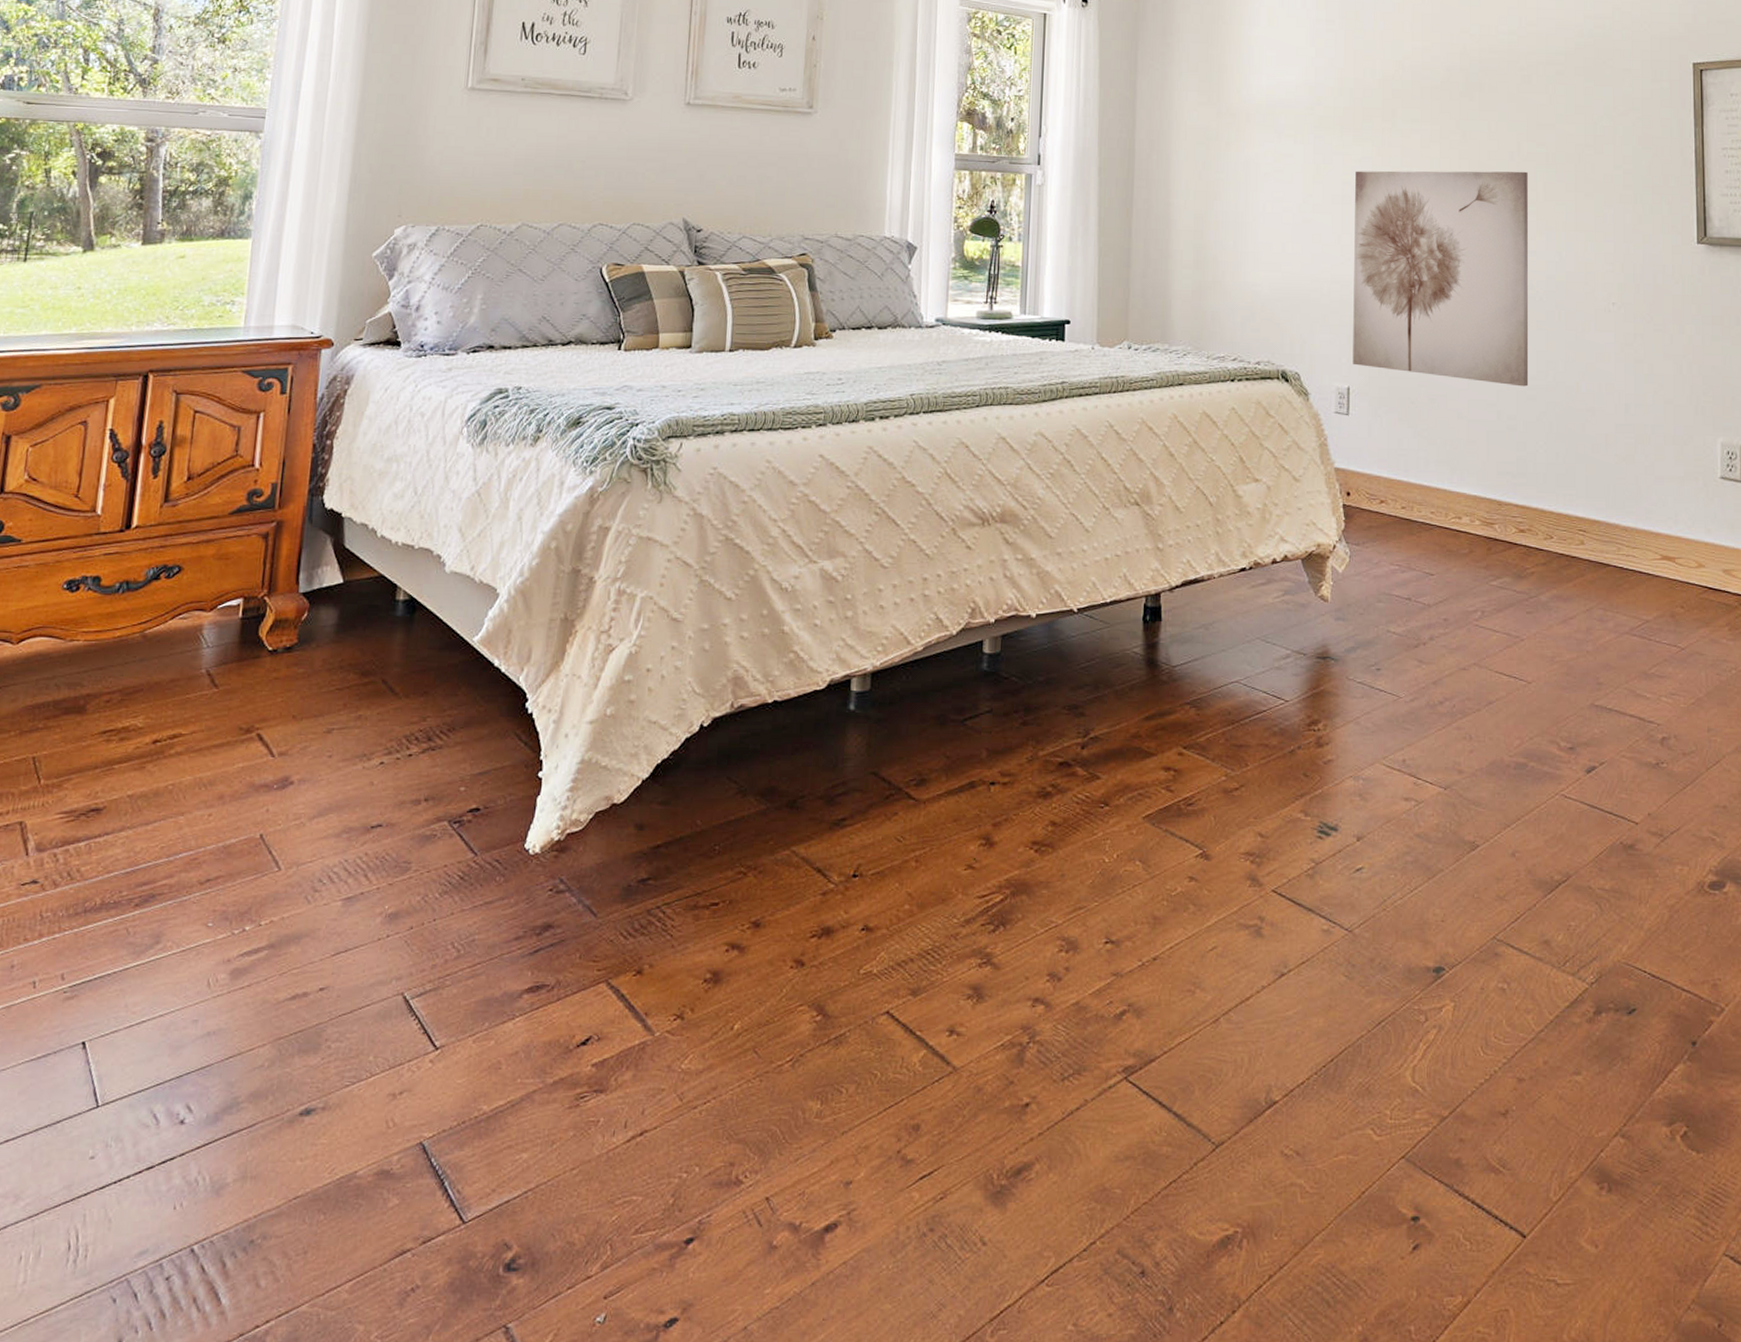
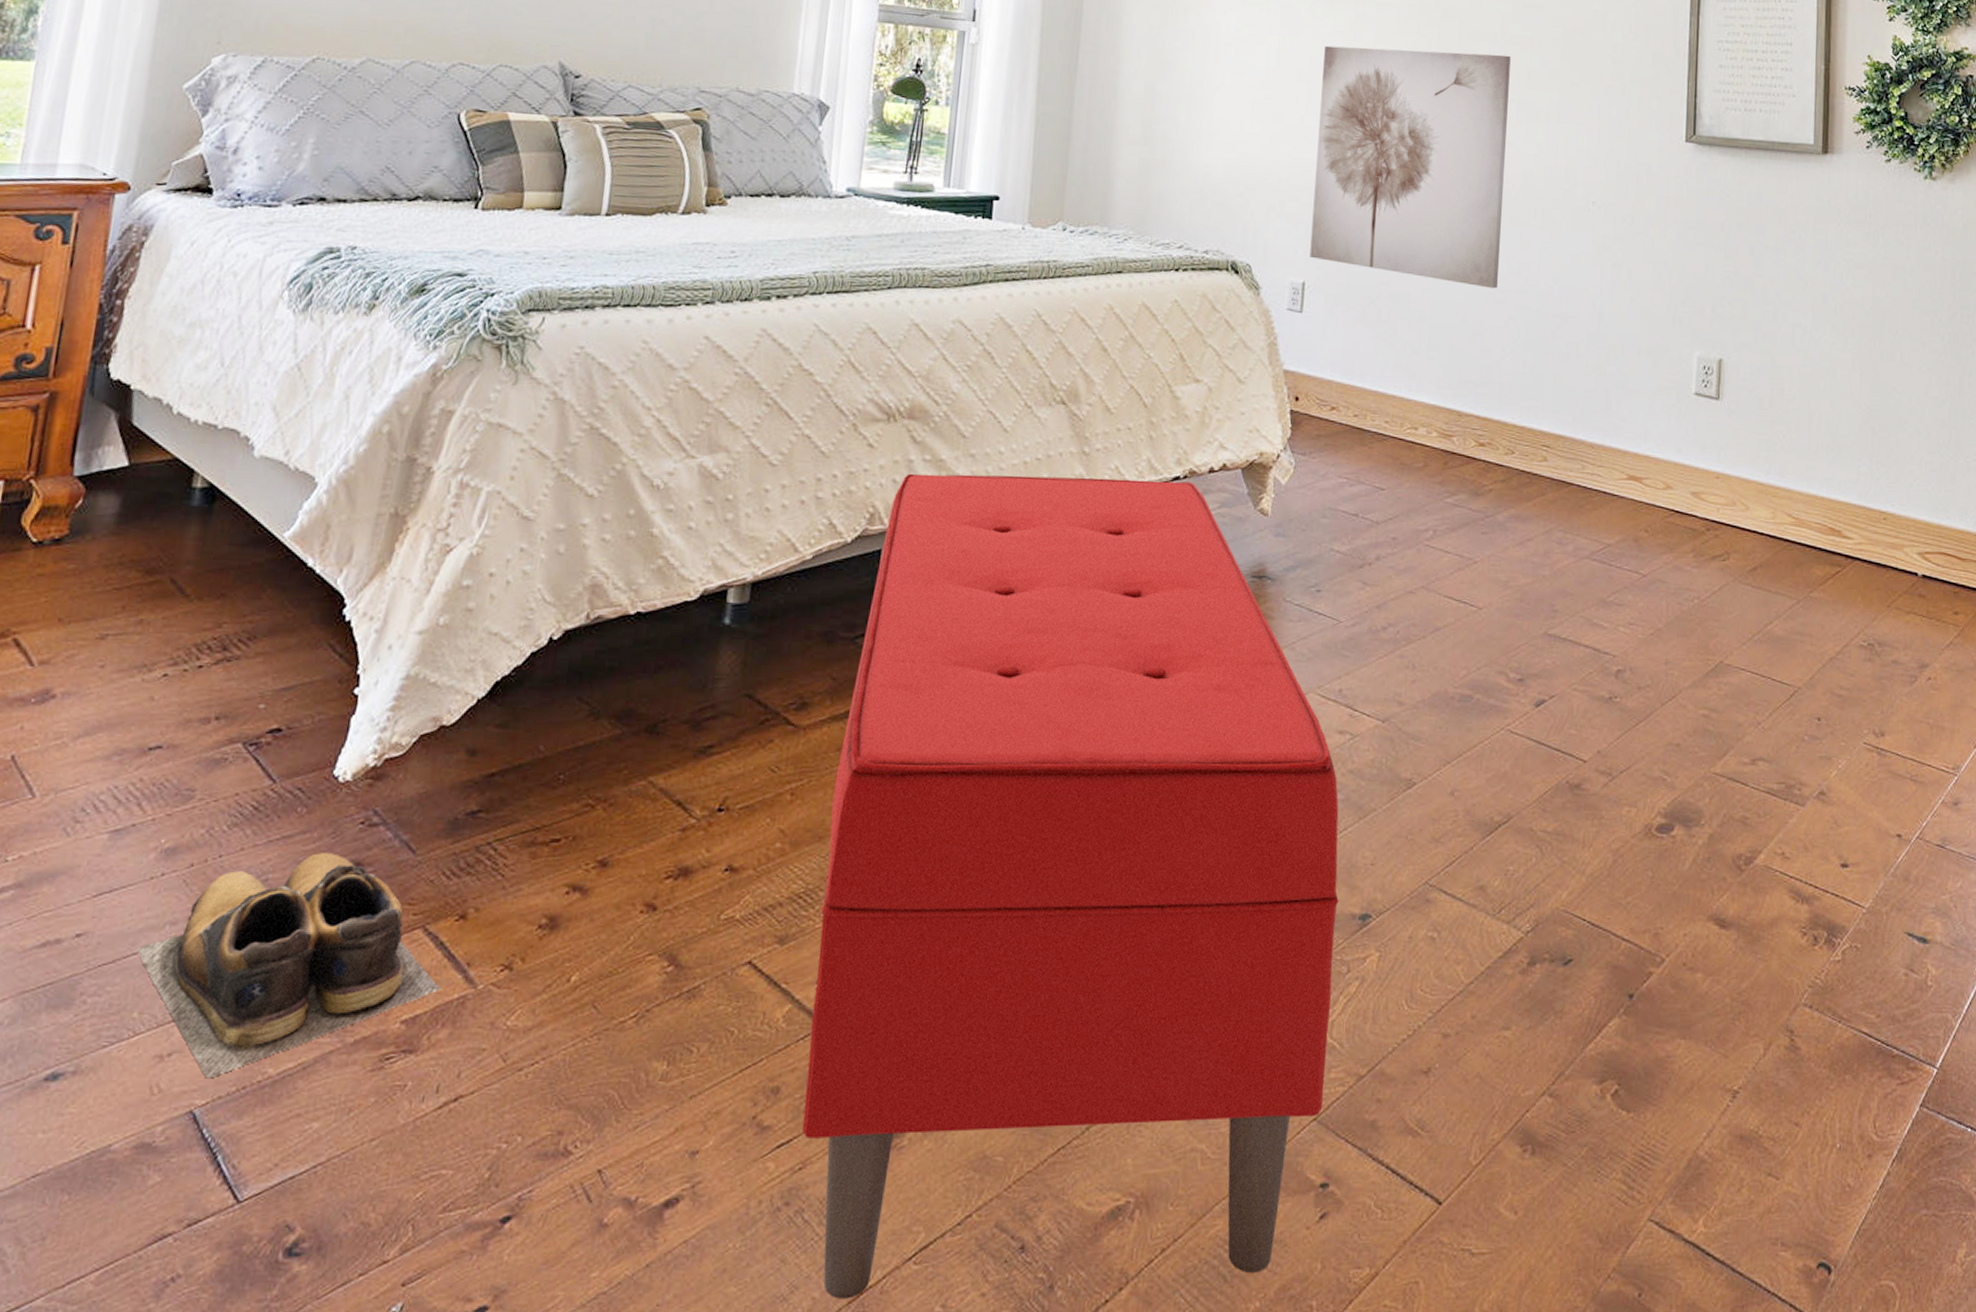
shoes: none [369,916,623,1114] -> present [136,853,440,1079]
bench: none [941,570,1413,1317] -> present [802,473,1339,1299]

